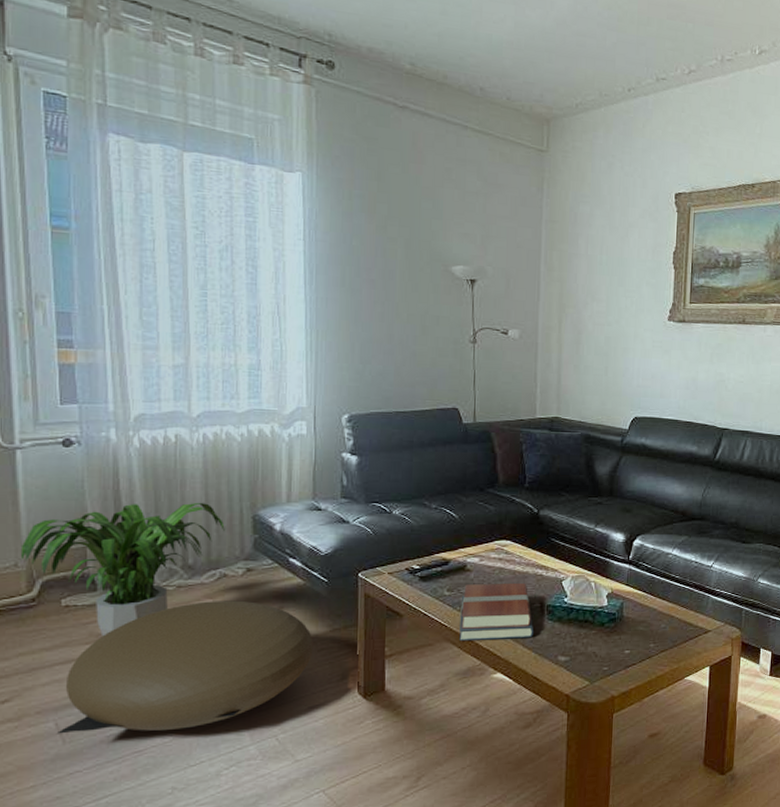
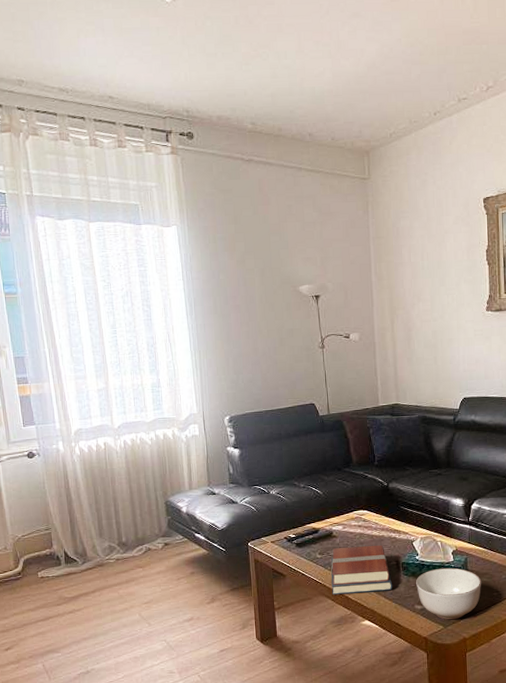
potted plant: present [20,502,225,637] -> none [7,493,146,600]
pouf: present [56,600,314,735] -> none [44,568,220,673]
bowl: none [562,613,638,675] -> present [416,567,482,620]

